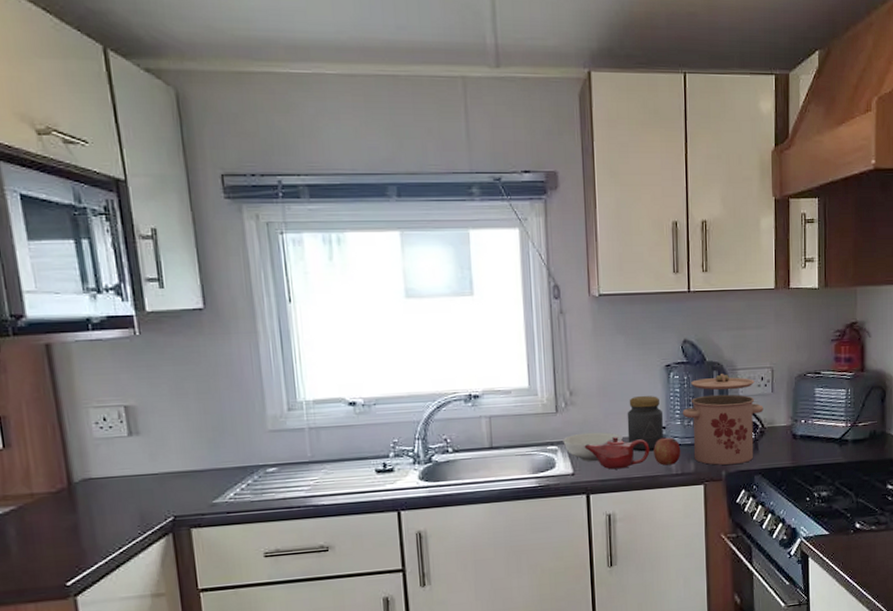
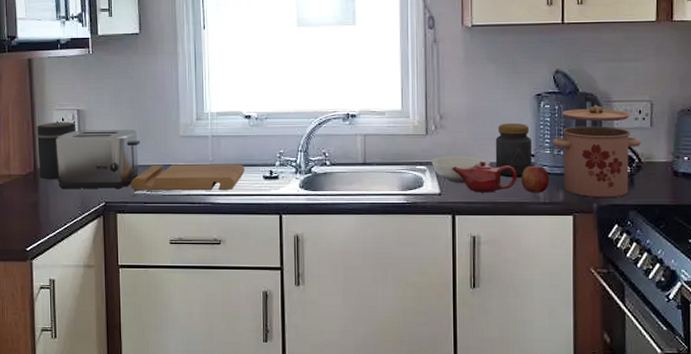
cylinder: none [67,421,125,495] -> present [37,122,76,179]
toaster: none [96,426,217,506] -> present [56,130,141,189]
cutting board: none [207,458,353,499] -> present [131,164,245,191]

